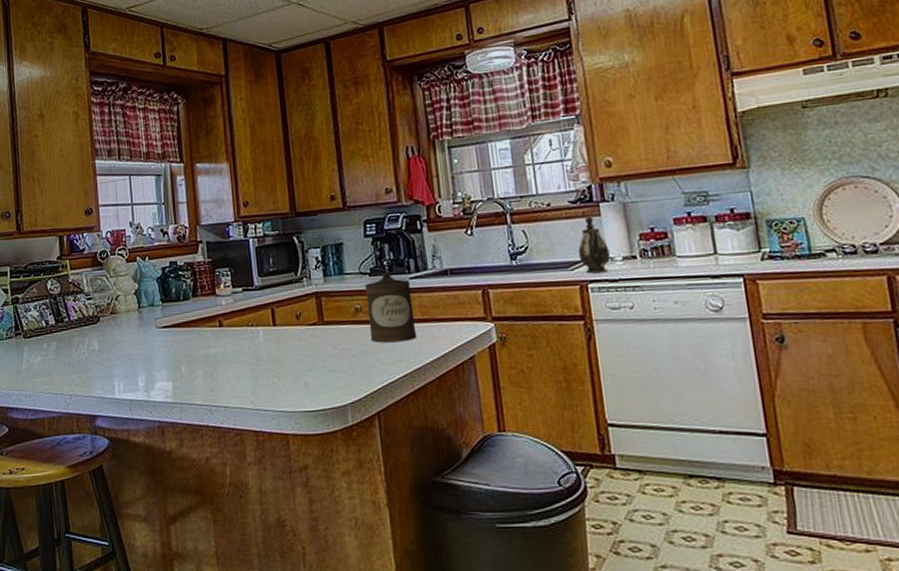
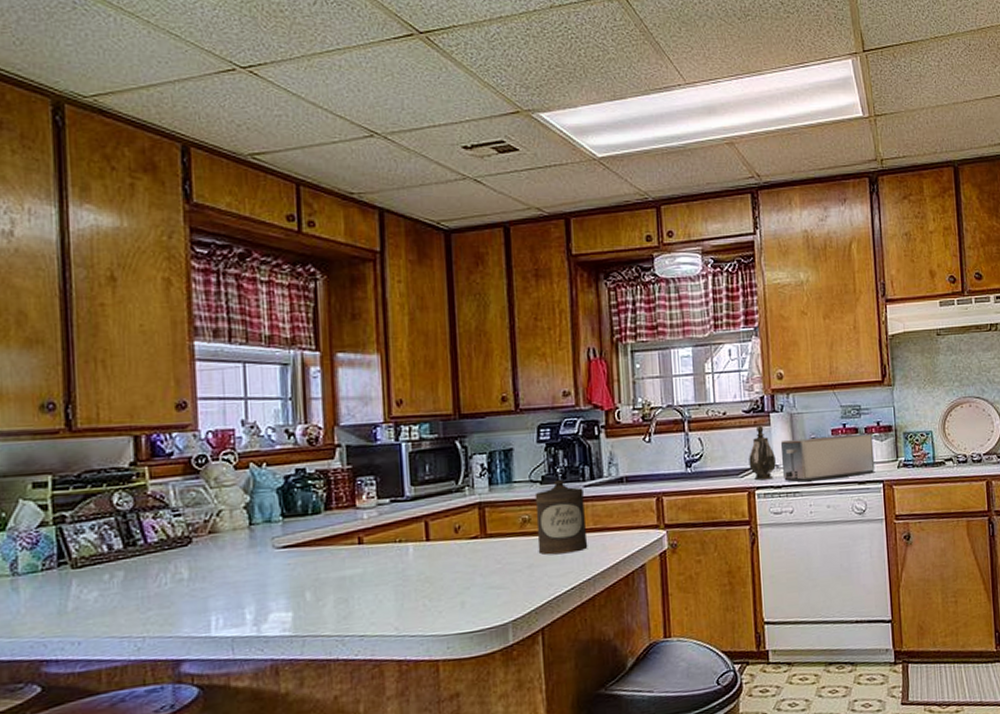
toaster: none [613,222,732,276] -> present [780,433,875,483]

